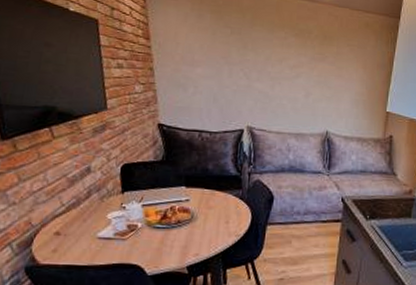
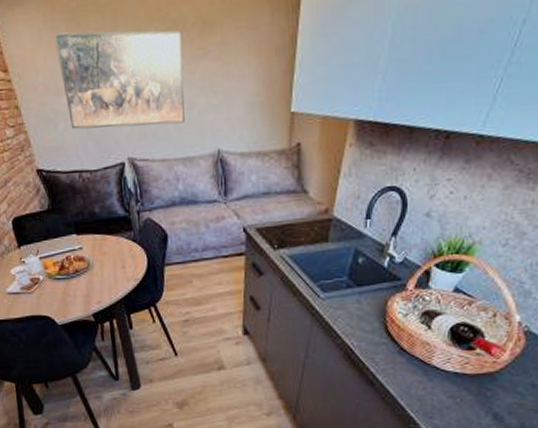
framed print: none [198,20,307,106] -> present [54,30,185,130]

